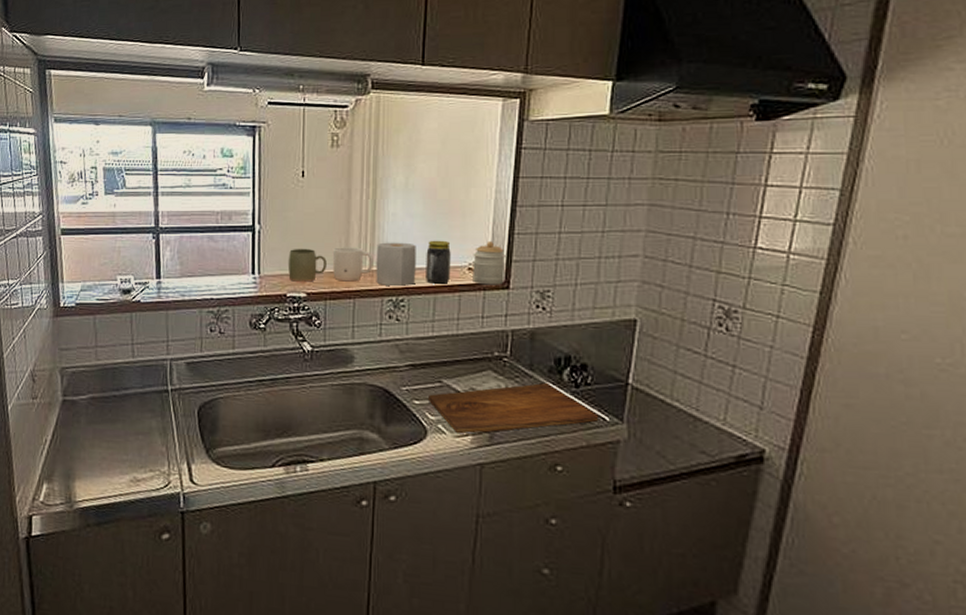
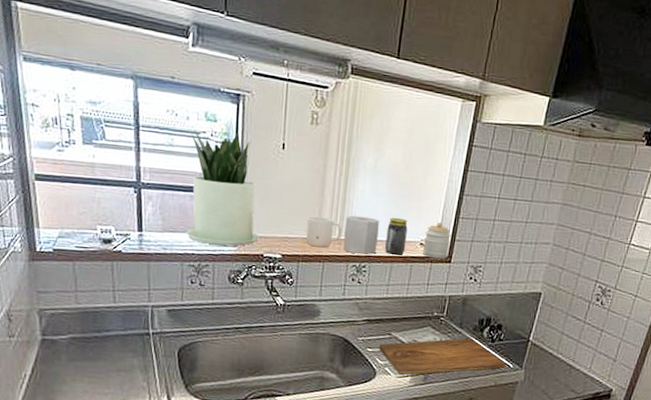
planter: none [204,165,282,287] -> present [186,129,260,246]
mug: present [287,248,327,282] -> none [265,214,301,245]

